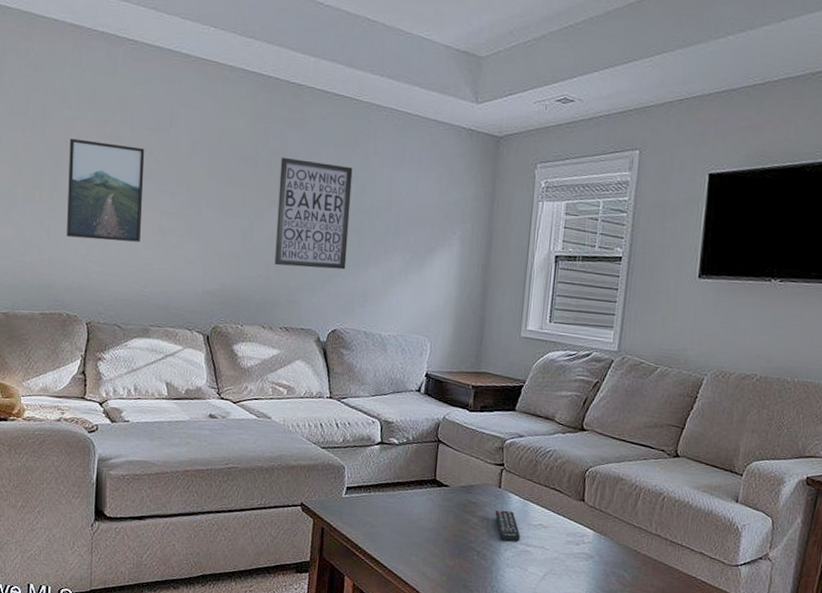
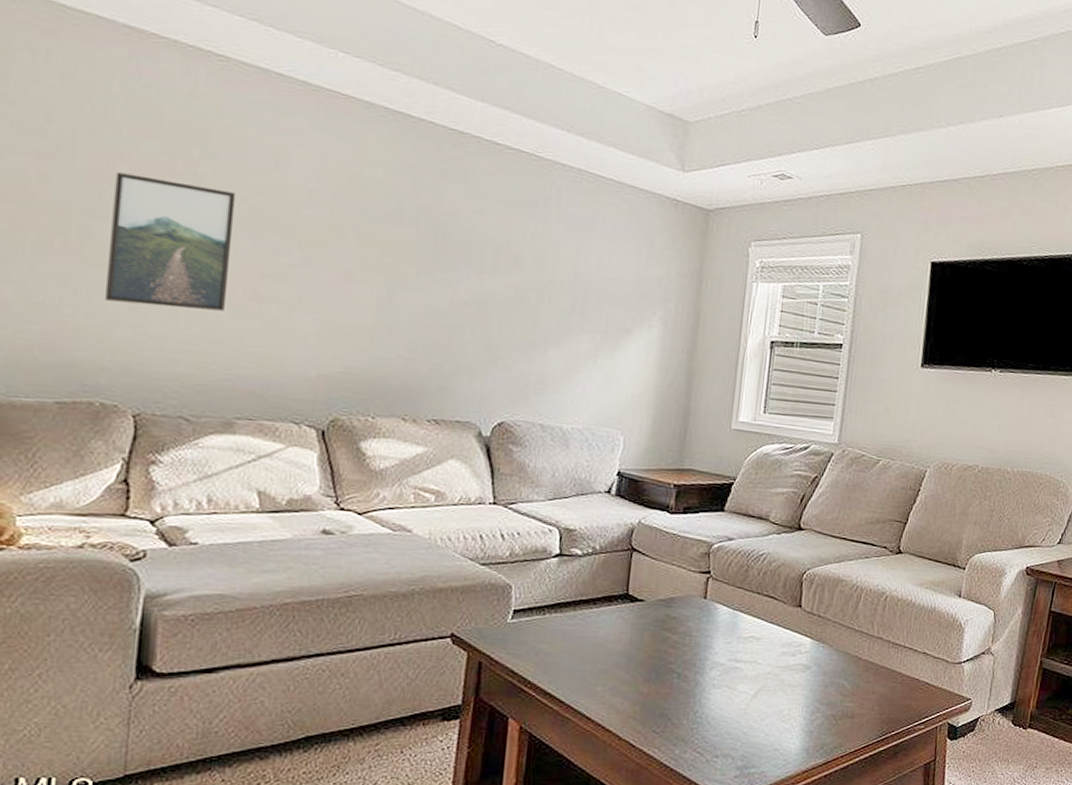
wall art: present [274,157,353,270] -> none [422,215,530,352]
remote control: present [495,510,521,543] -> none [699,623,729,660]

